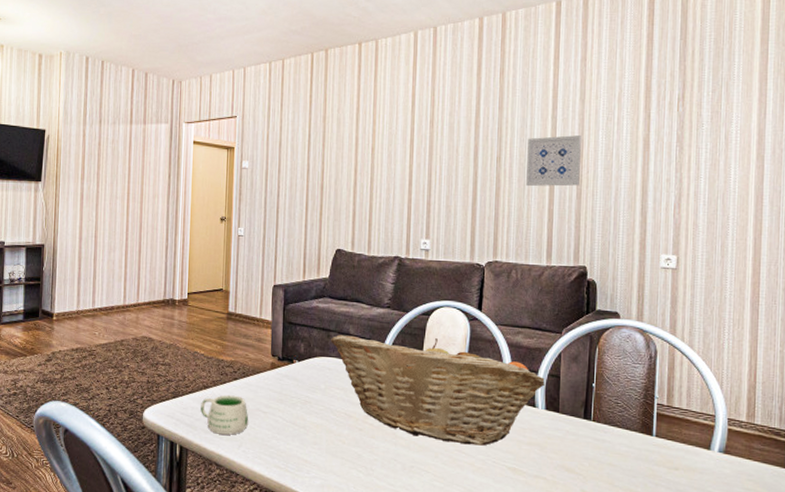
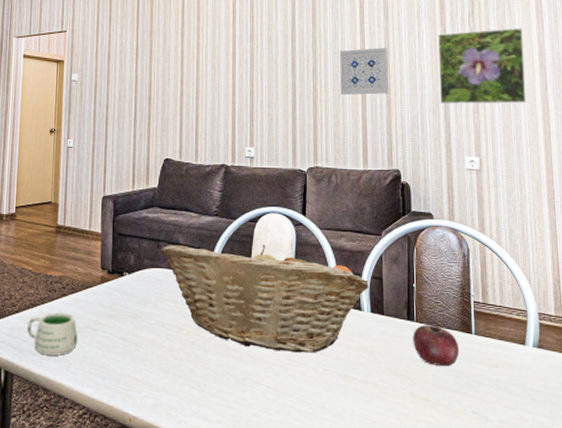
apple: none [588,424,638,467] -> present [413,324,460,367]
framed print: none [637,113,740,199] -> present [438,27,527,105]

